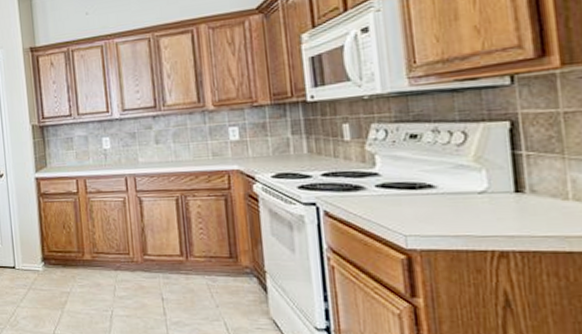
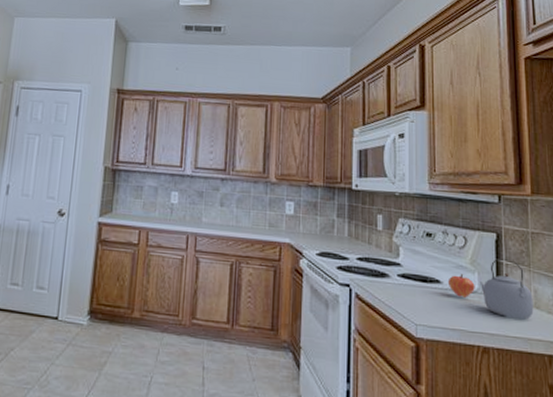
fruit: none [443,174,483,201] -> present [447,274,475,299]
teakettle: none [490,148,572,216] -> present [480,258,534,320]

